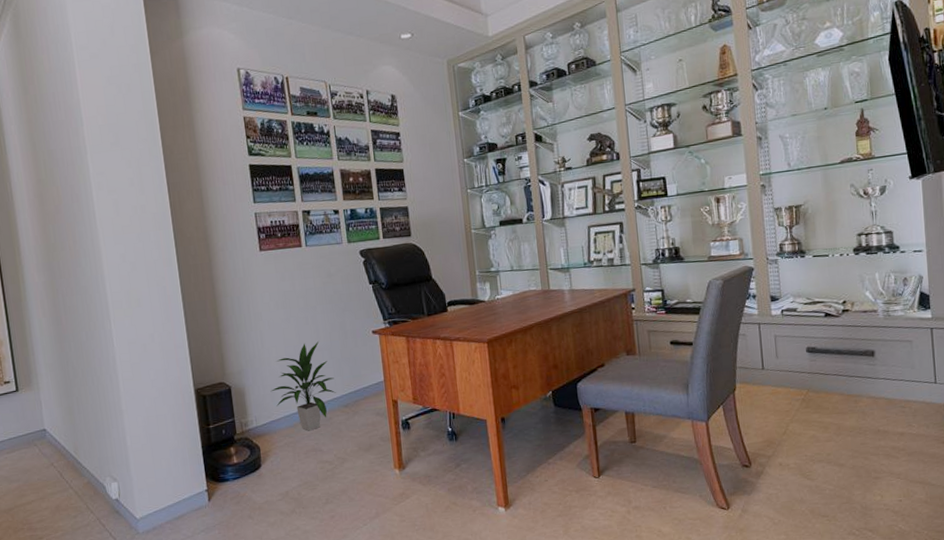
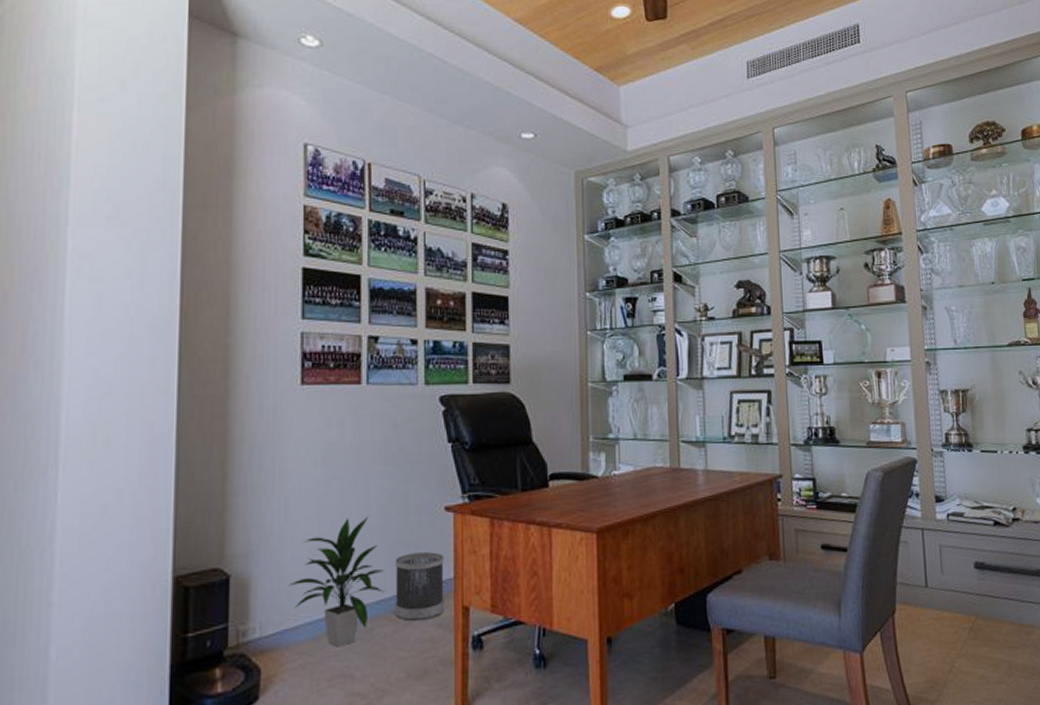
wastebasket: none [341,363,380,412] -> present [395,552,444,622]

